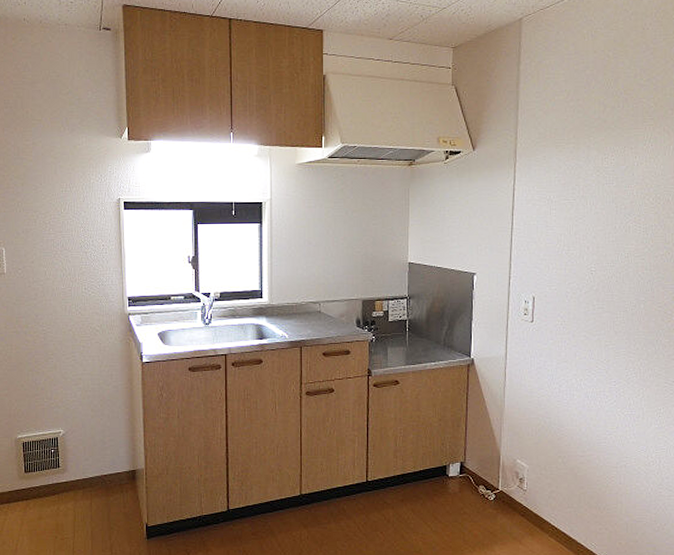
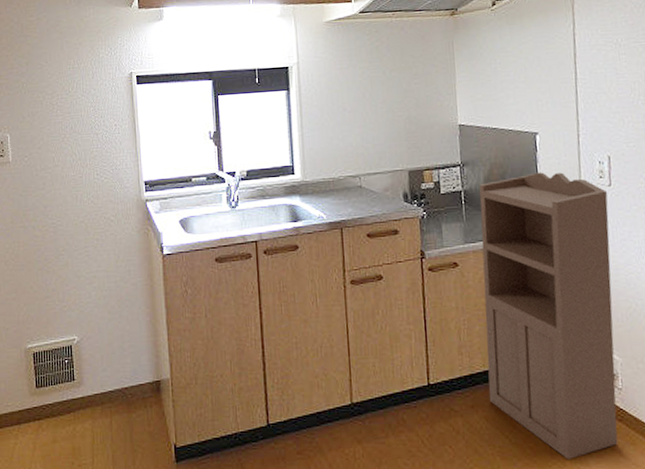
storage cabinet: none [416,307,530,545] -> present [479,172,618,459]

